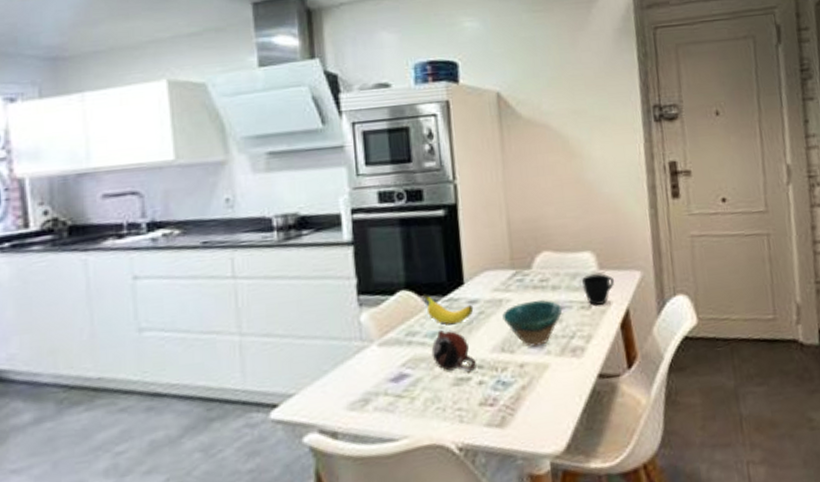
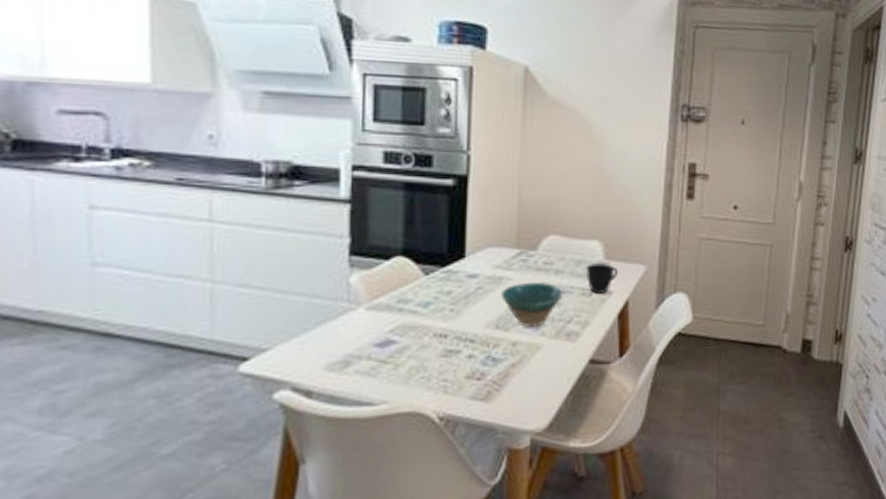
banana: present [422,294,474,325] -> none [419,262,472,297]
teapot: present [431,329,476,372] -> none [422,300,468,344]

